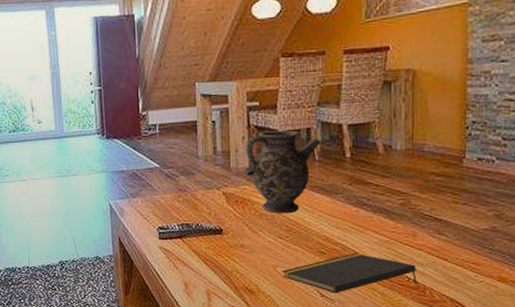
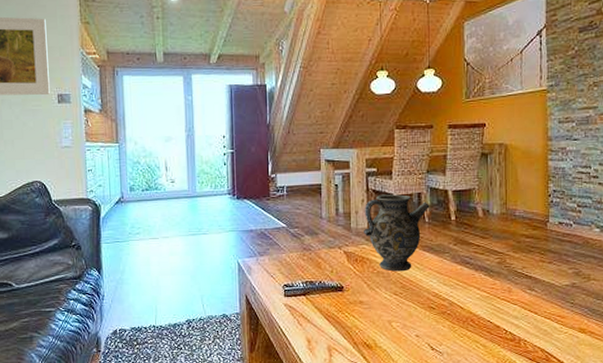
notepad: present [283,253,417,294] -> none [397,307,513,347]

